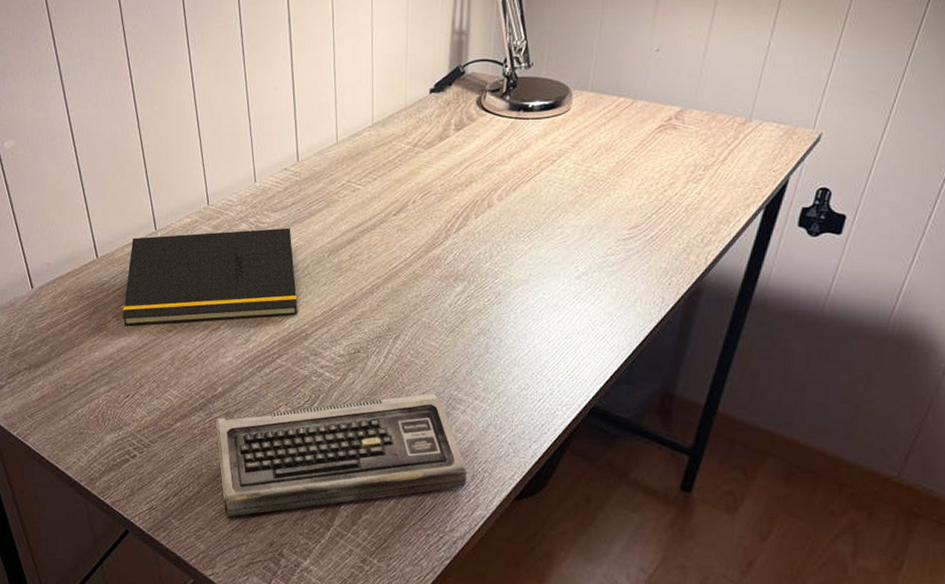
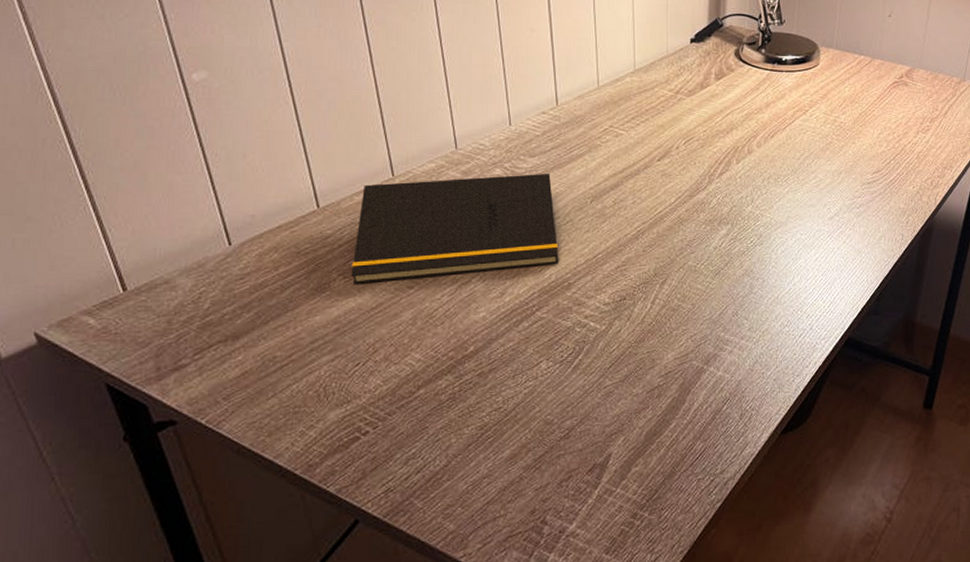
keyboard: present [215,393,467,517] -> none [466,335,735,489]

